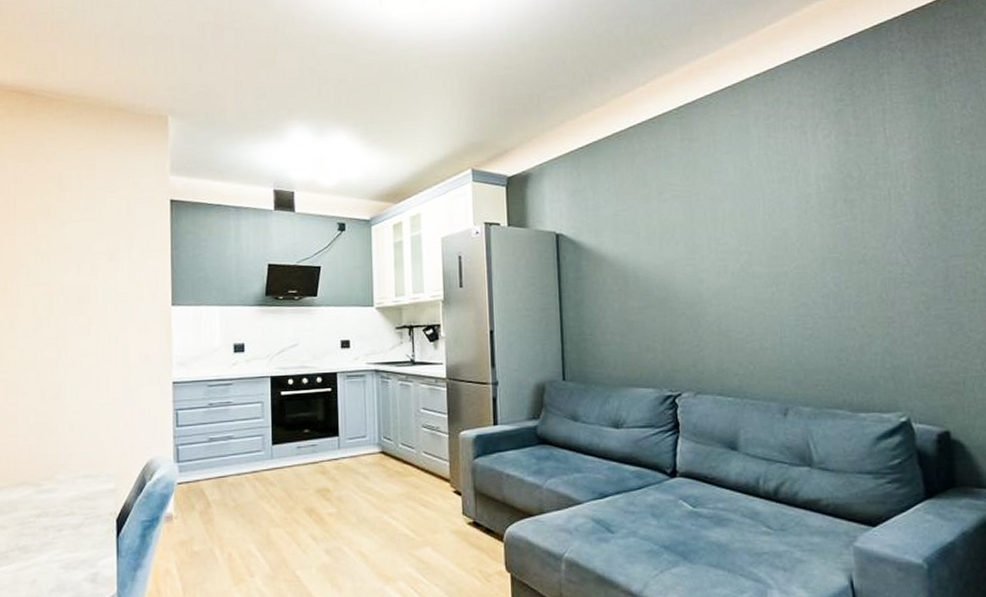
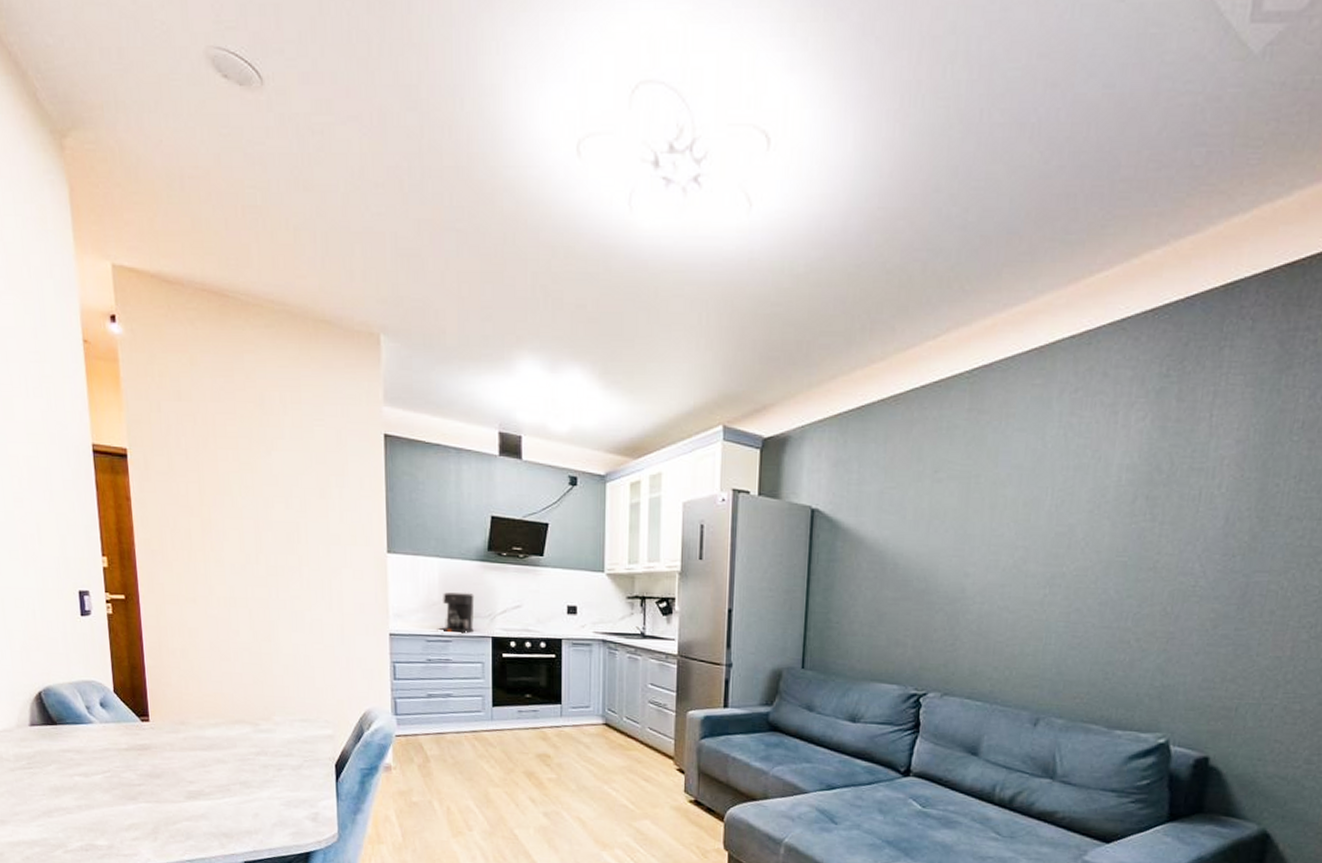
coffee maker: none [219,337,254,378] -> present [438,592,475,635]

